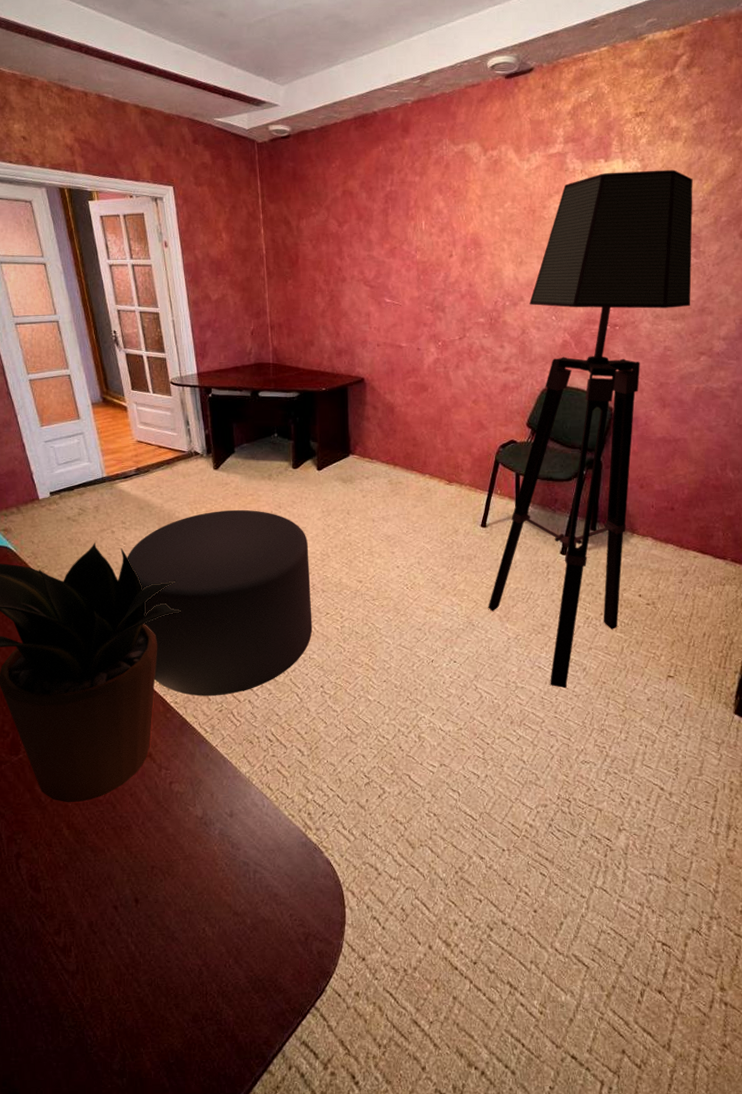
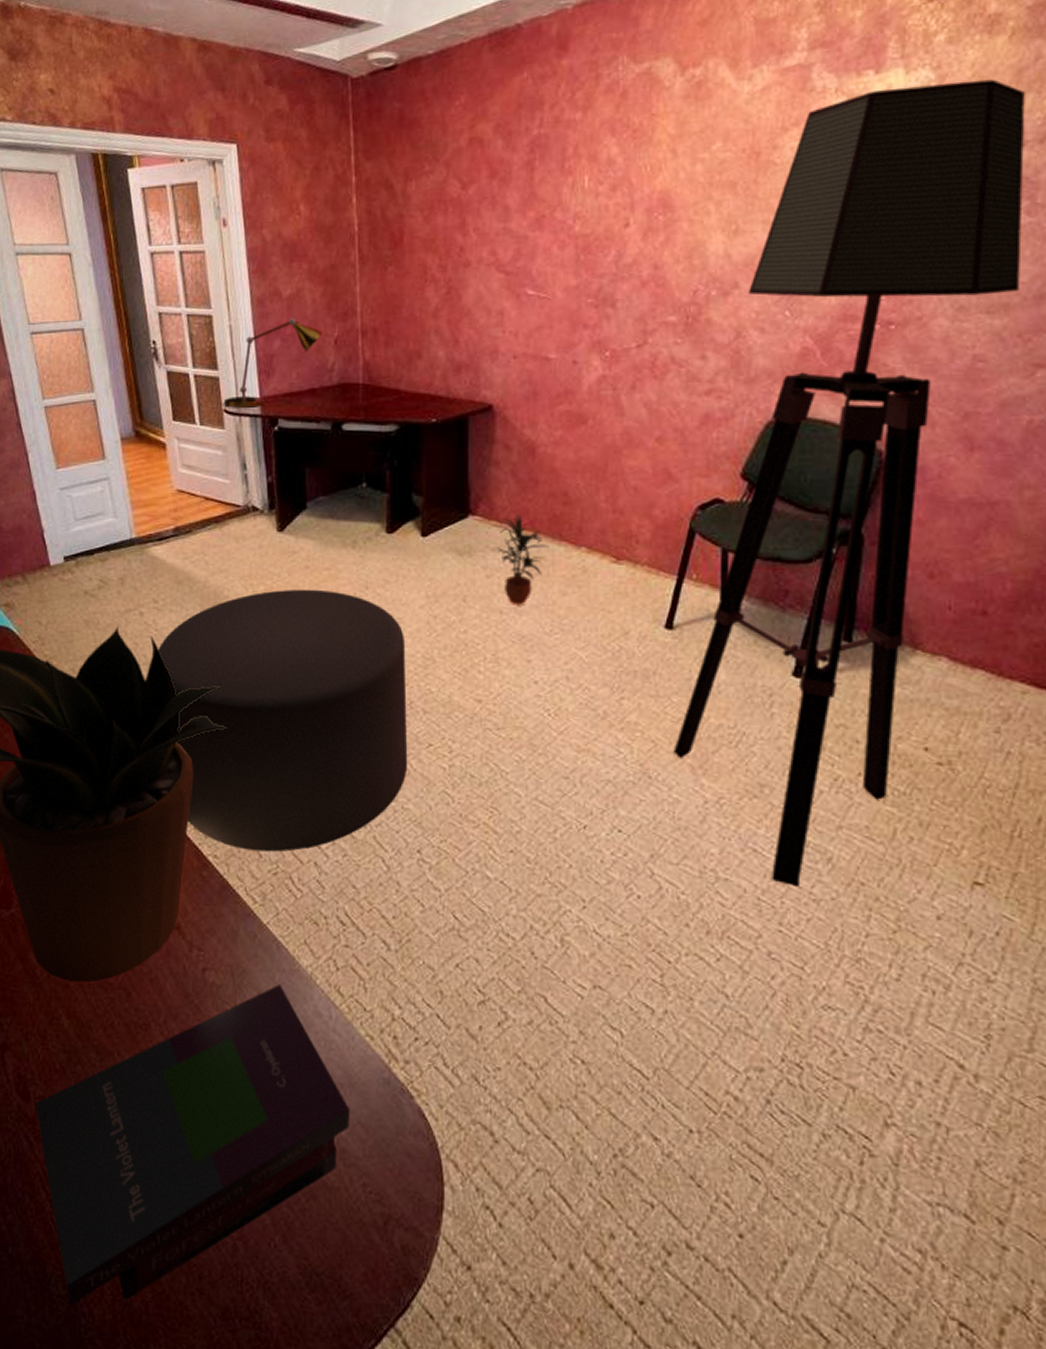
books: none [45,787,280,1032] -> present [35,984,350,1306]
desk lamp: none [169,315,243,381] -> present [222,317,323,408]
potted plant: none [369,453,404,515] -> present [496,514,548,604]

